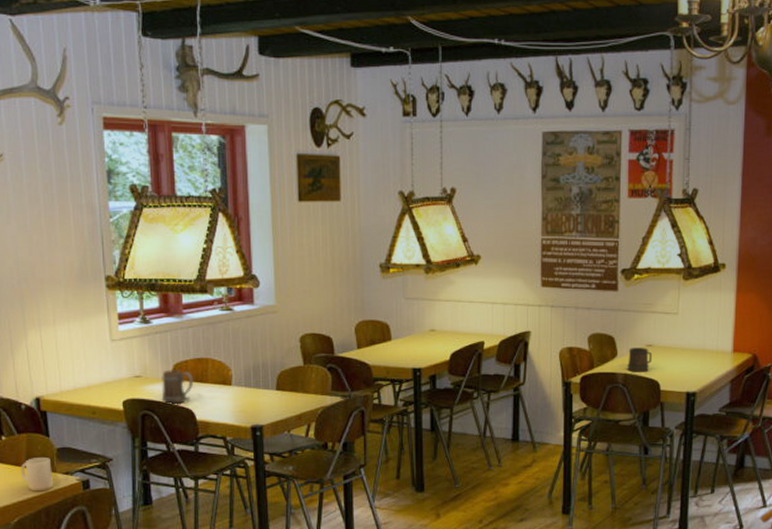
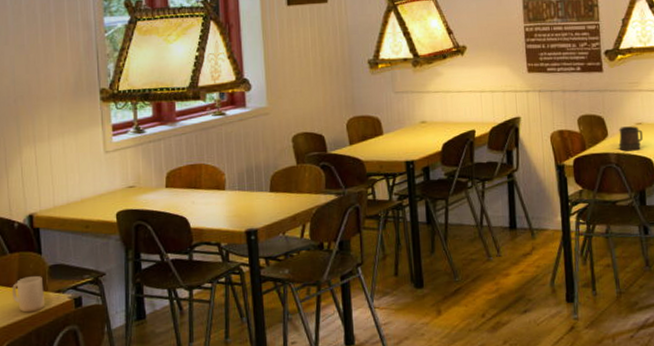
beer mug: present [161,370,194,404] -> none [155,177,188,213]

